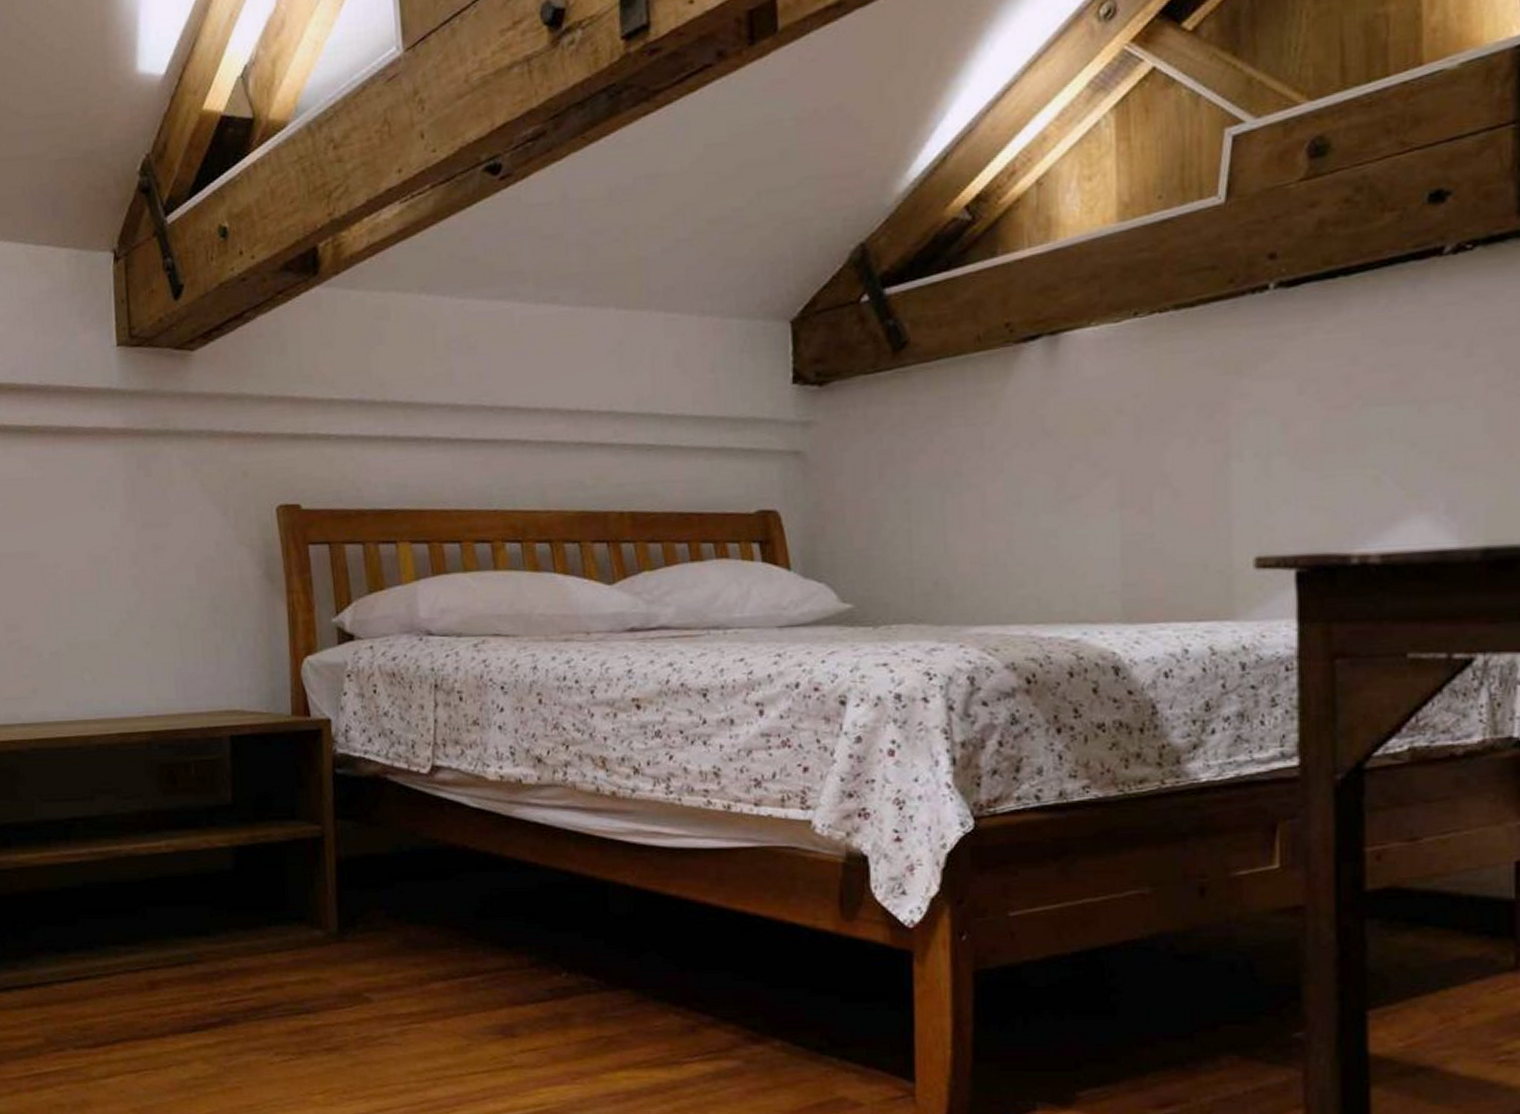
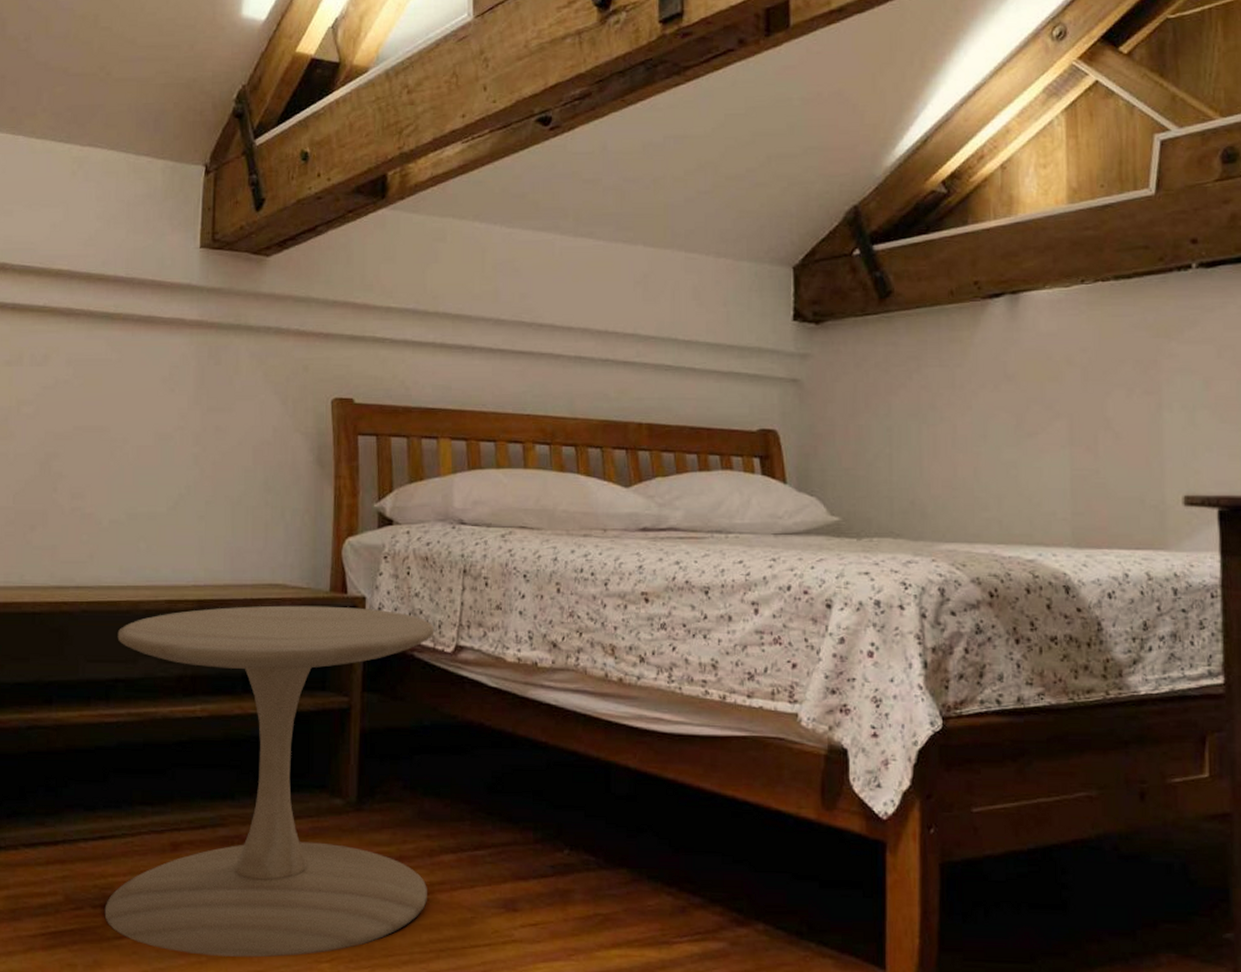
side table: none [70,730,420,1092] -> present [104,605,435,958]

